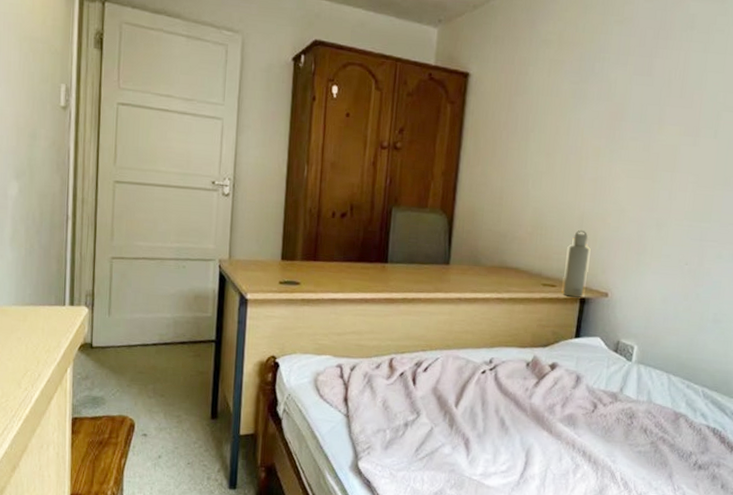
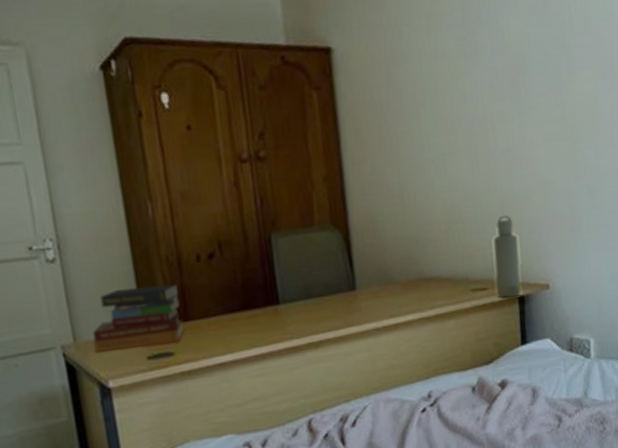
books: none [242,226,314,276] -> present [93,283,185,353]

